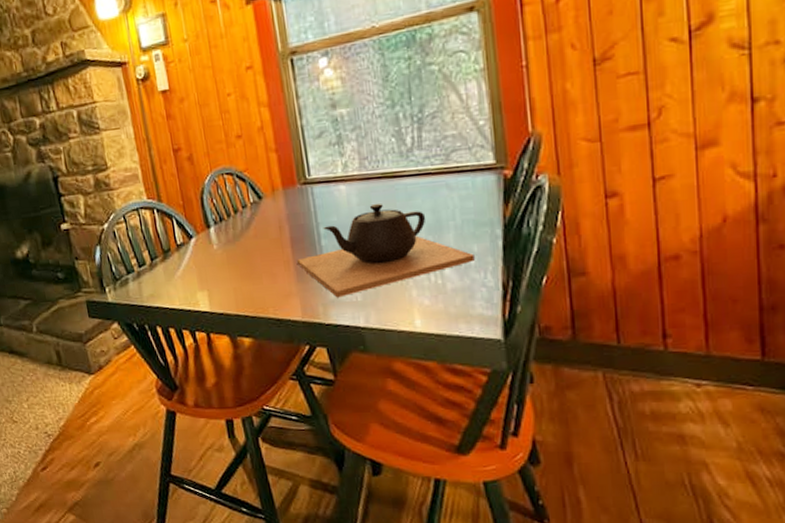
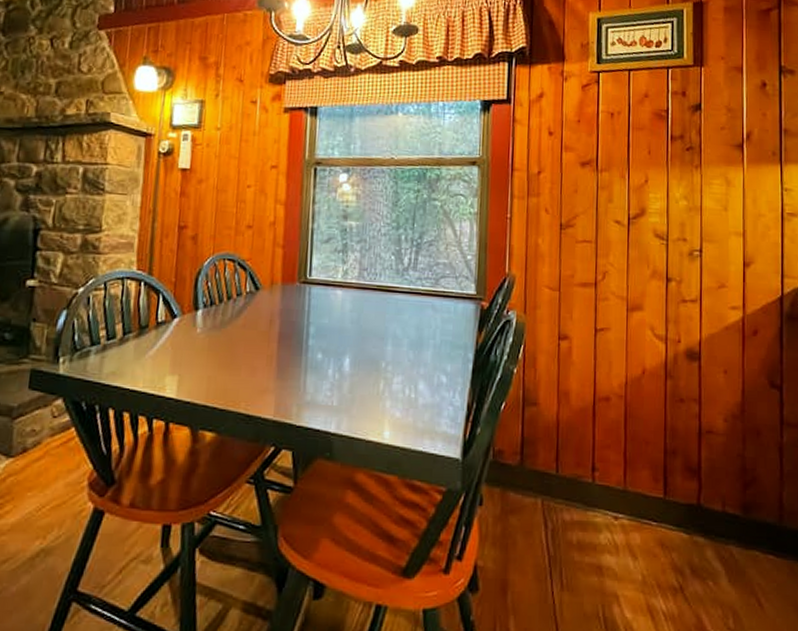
teapot: present [296,203,475,298] -> none [280,312,447,400]

